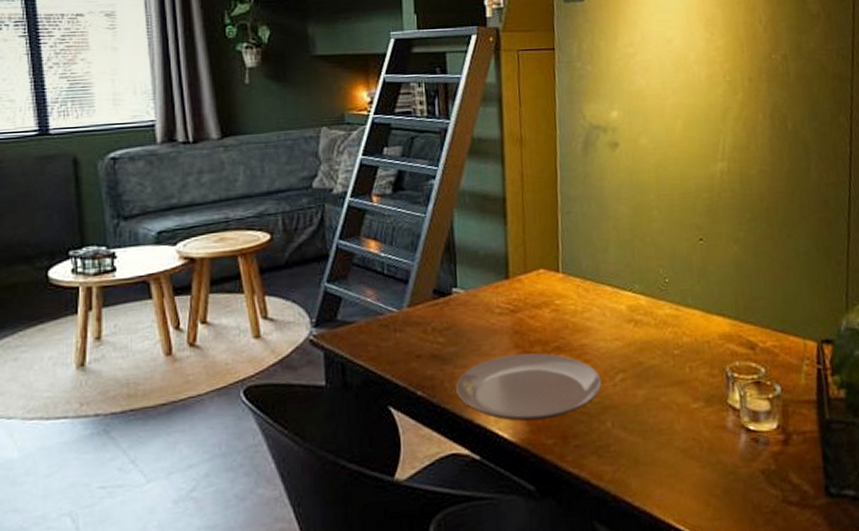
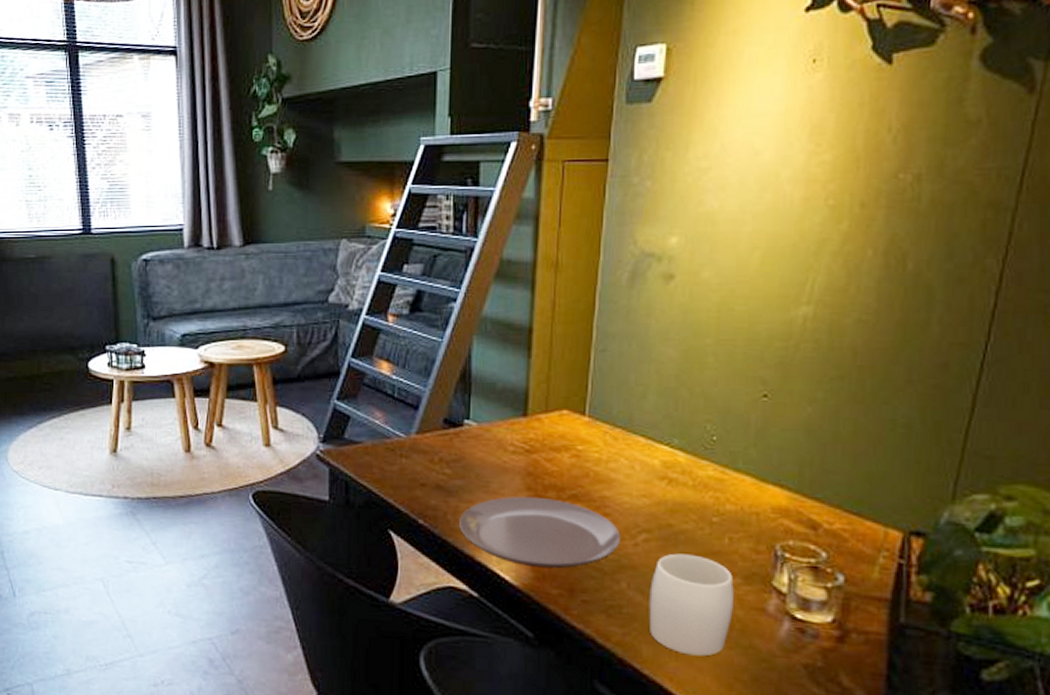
mug: none [631,386,701,481] -> present [649,553,734,657]

